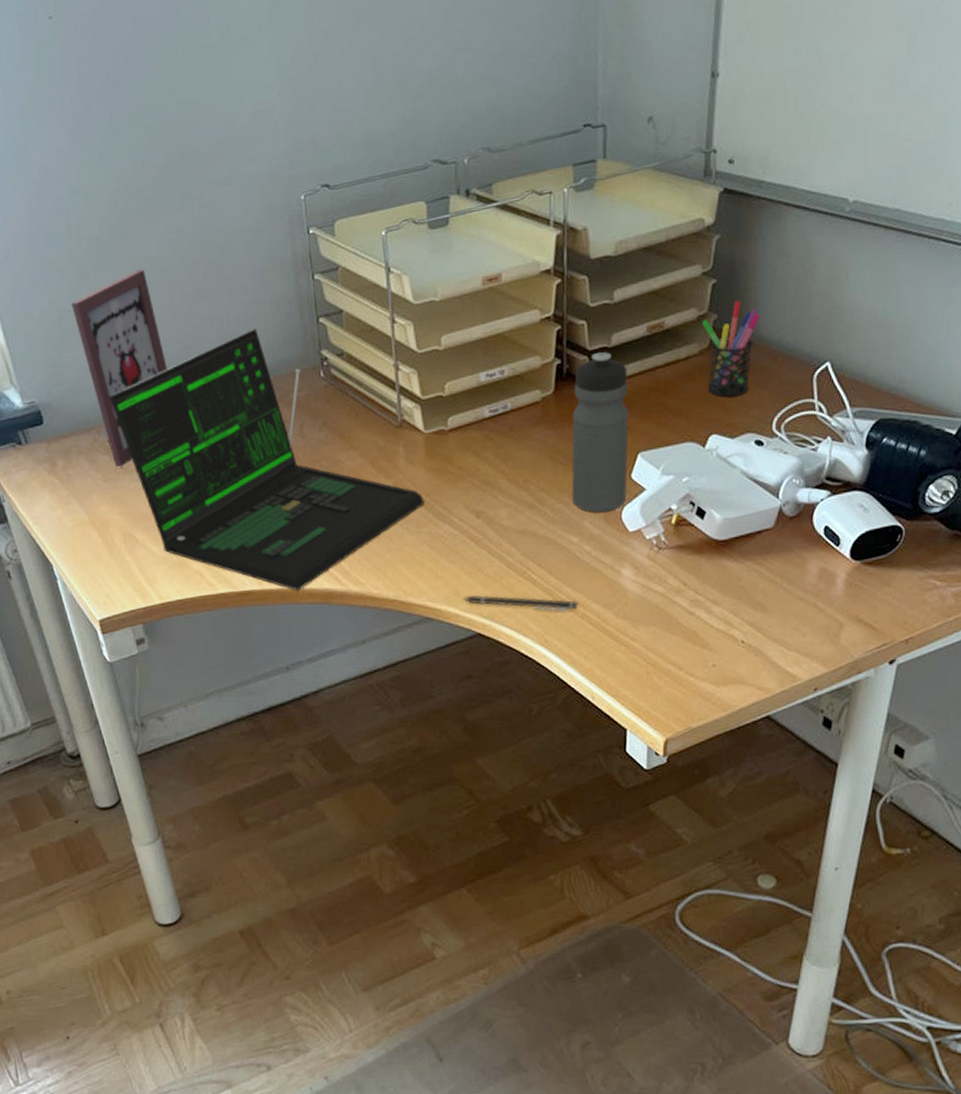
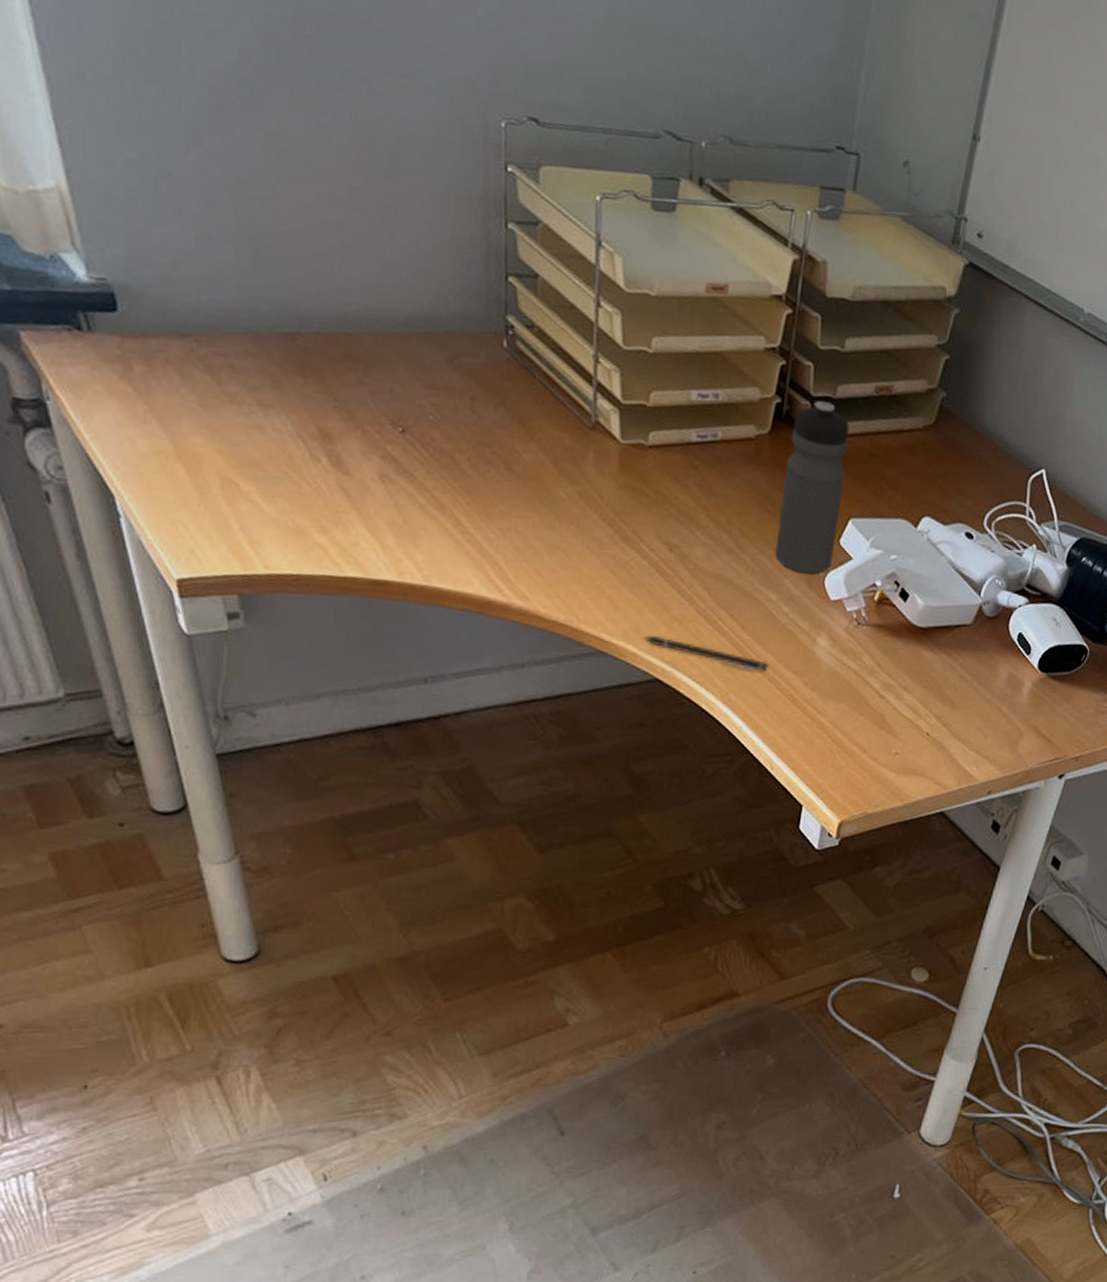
picture frame: present [71,269,168,468] -> none [172,147,303,394]
laptop: present [109,329,425,591] -> none [217,266,612,593]
pen holder: present [702,301,760,397] -> none [927,384,987,482]

